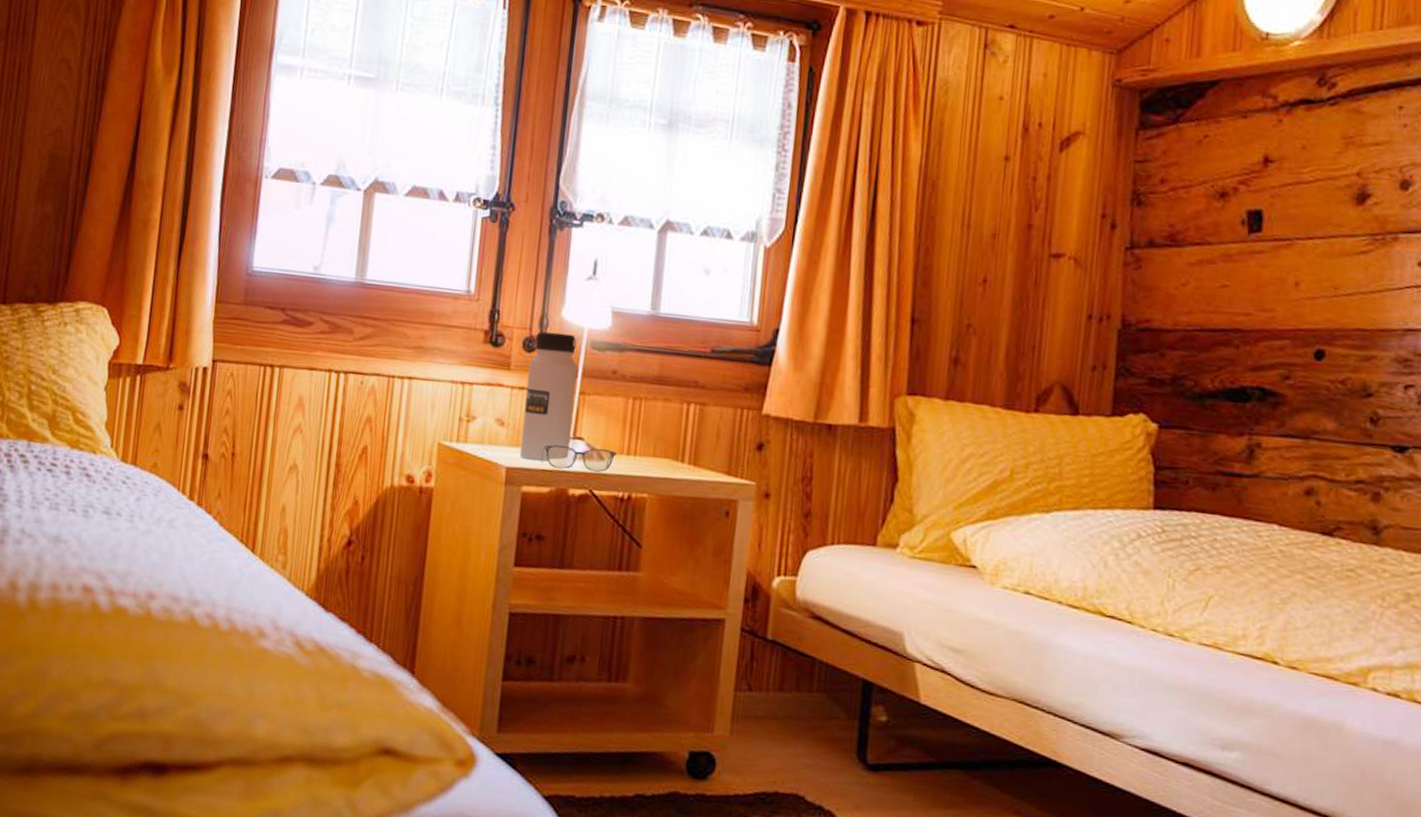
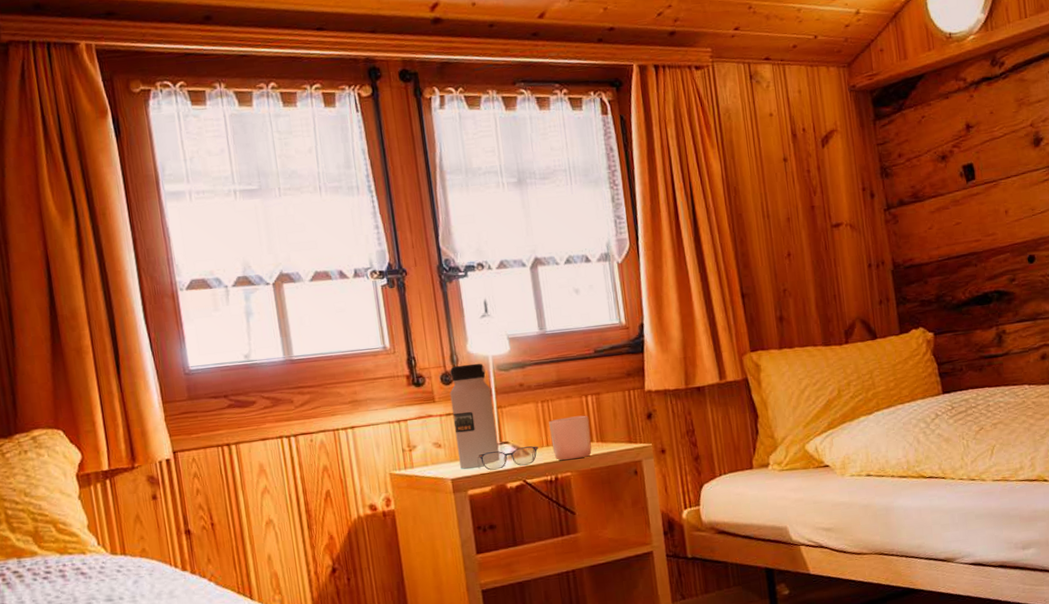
mug: none [633,423,686,480] -> present [549,415,592,461]

